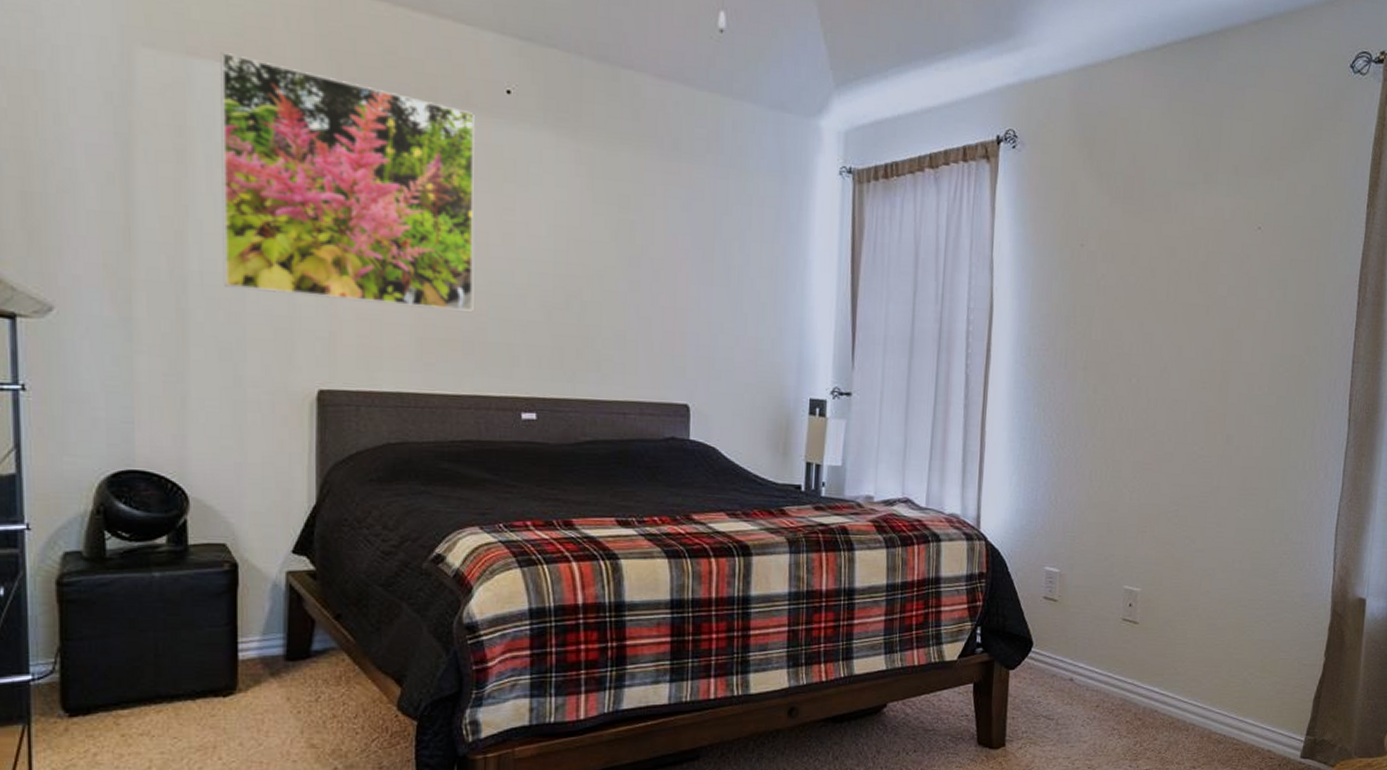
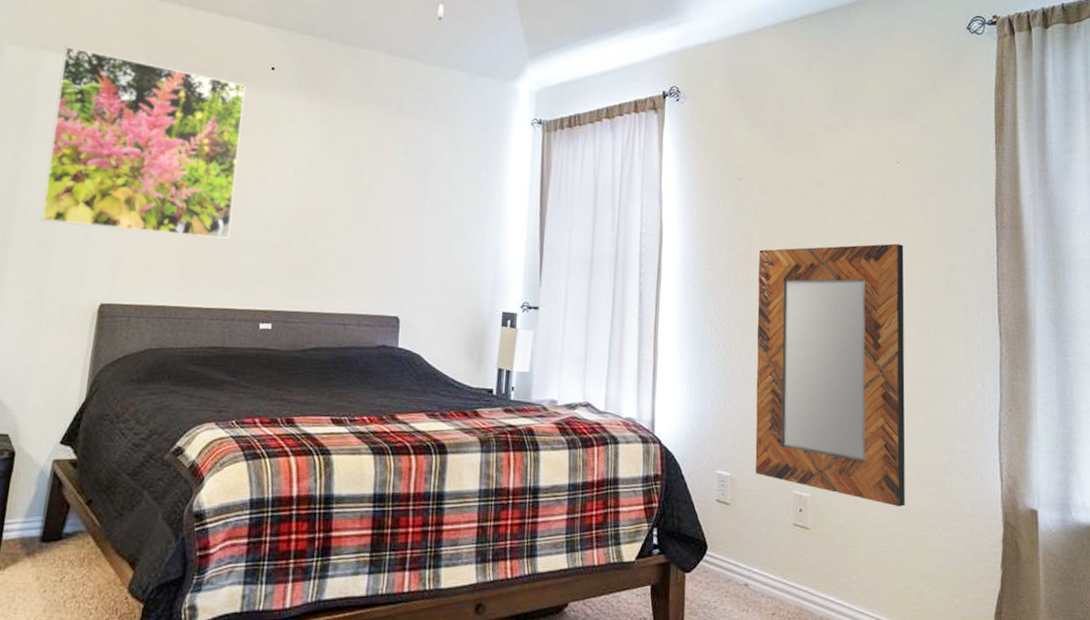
home mirror: none [1085,322,1258,599] -> present [755,243,905,507]

